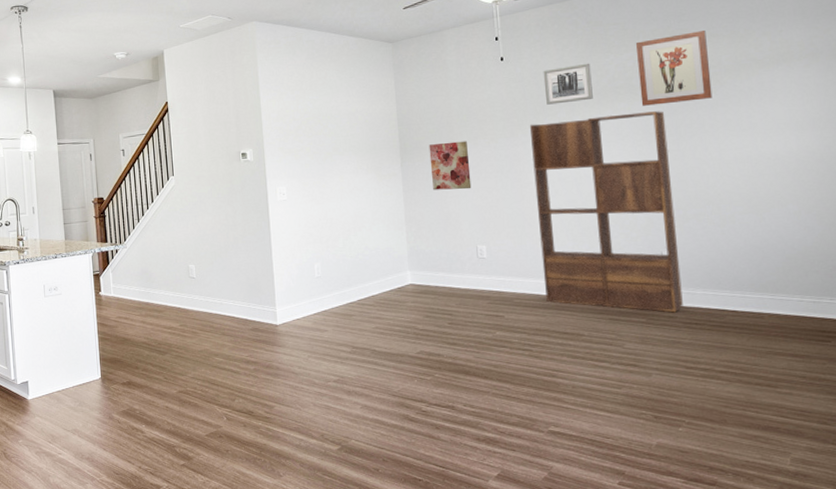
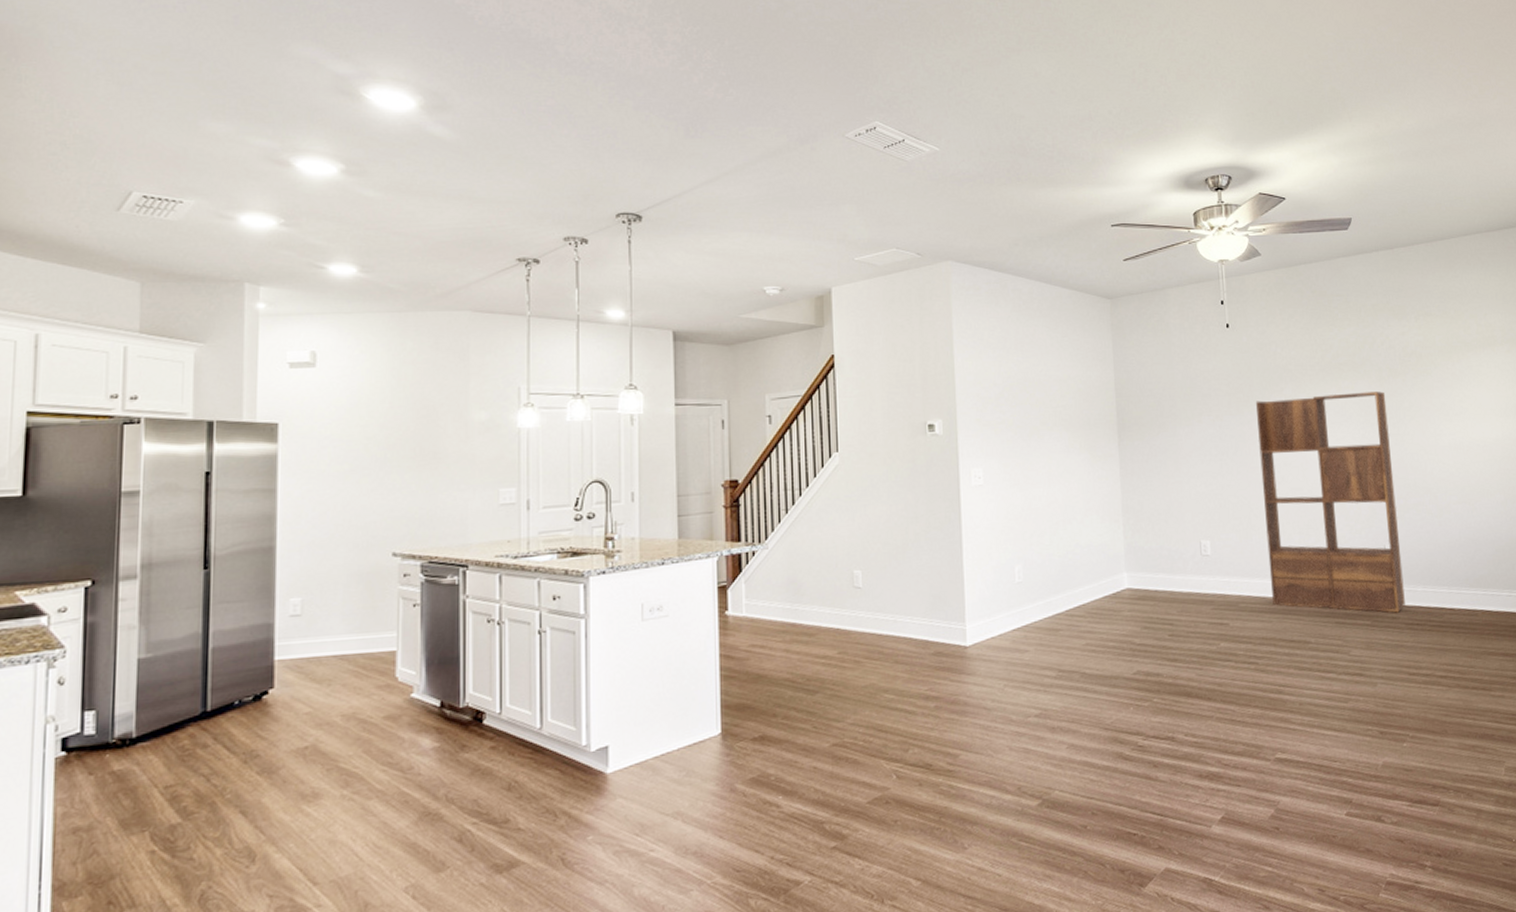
wall art: present [429,141,472,190] -> none [1149,417,1195,475]
wall art: present [543,63,593,105] -> none [1269,336,1318,380]
wall art: present [635,31,713,106] -> none [1357,309,1428,385]

